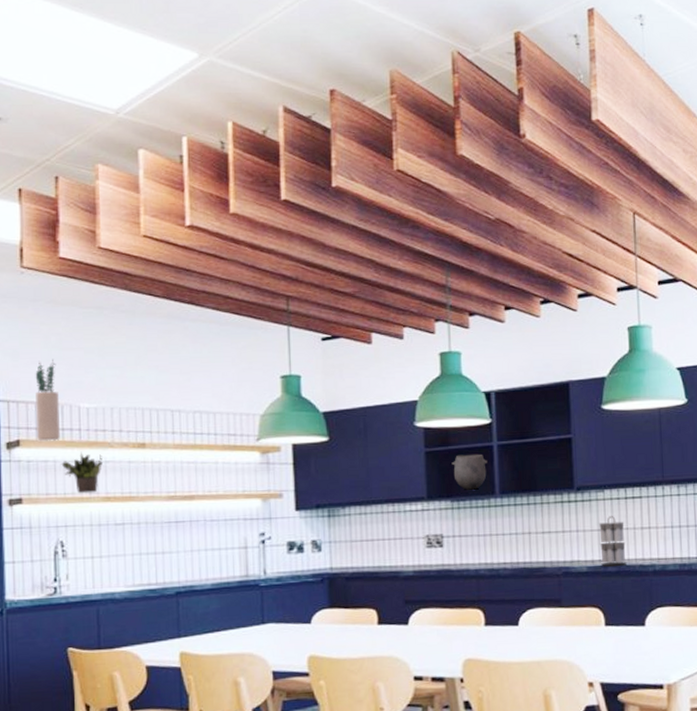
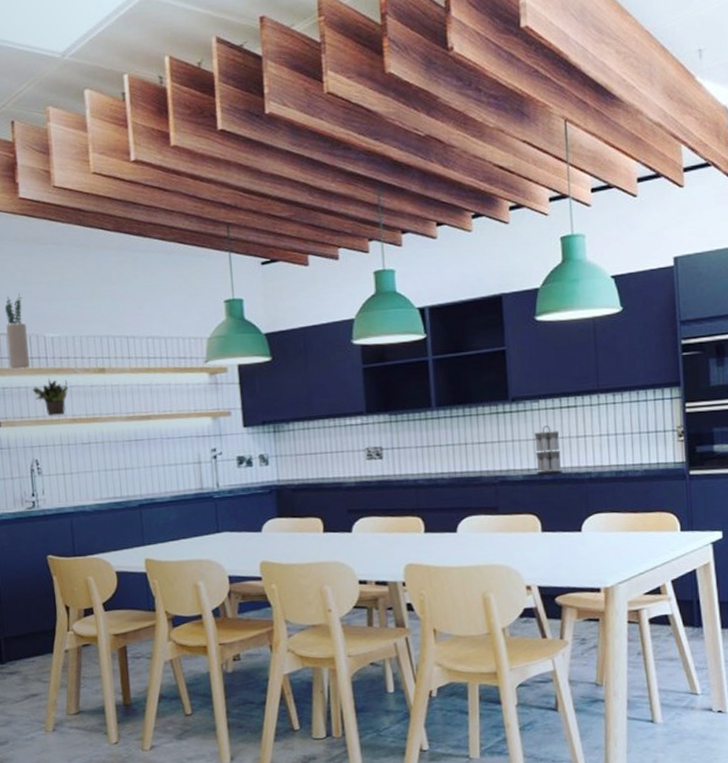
ceramic pot: present [452,454,487,490] -> none [388,368,423,404]

